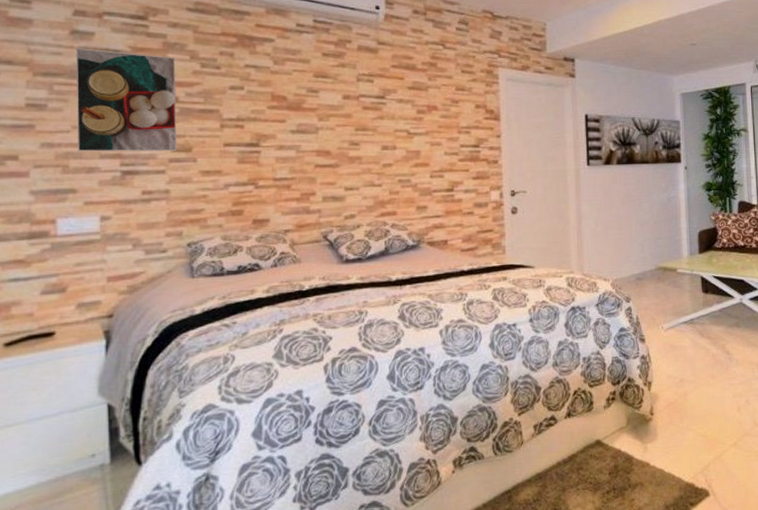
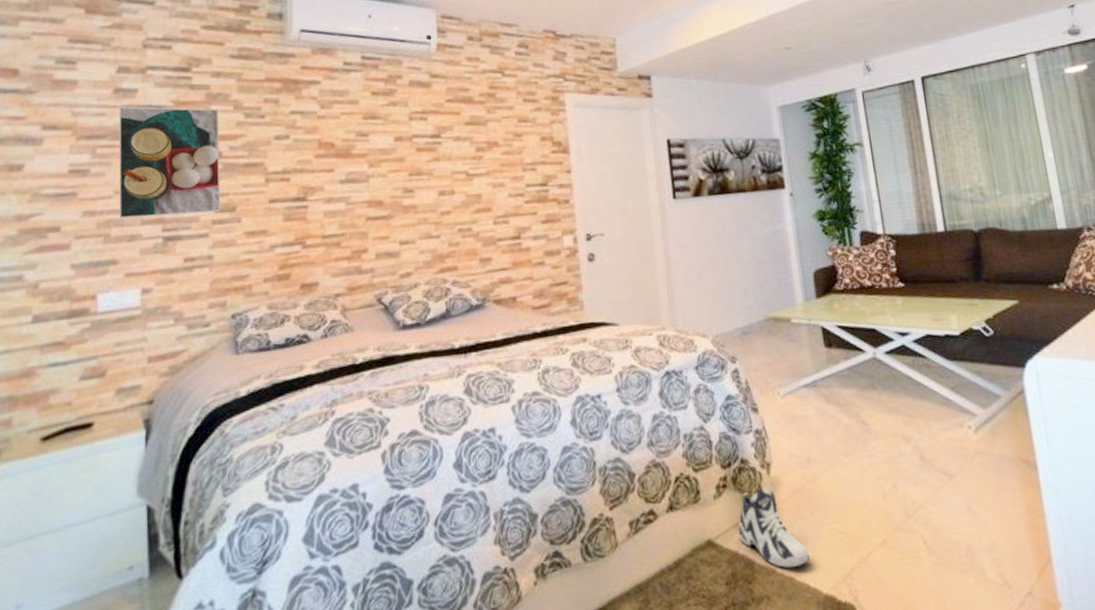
sneaker: none [622,400,676,463] -> present [738,487,810,569]

